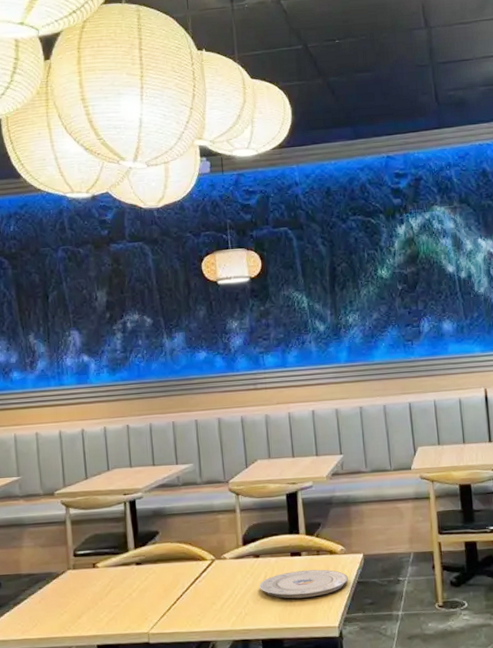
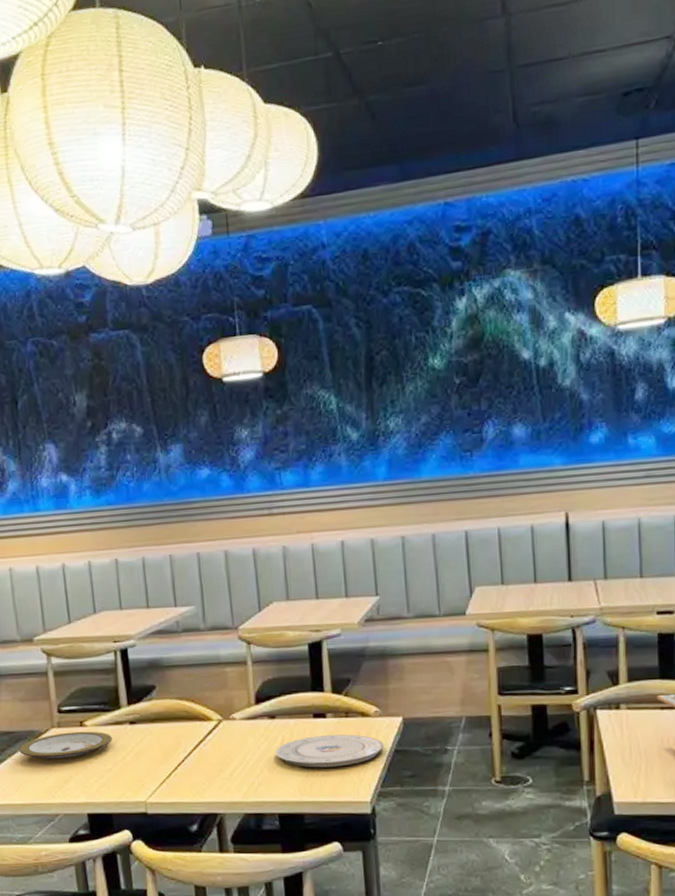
plate: none [38,571,121,598] -> present [19,731,112,759]

